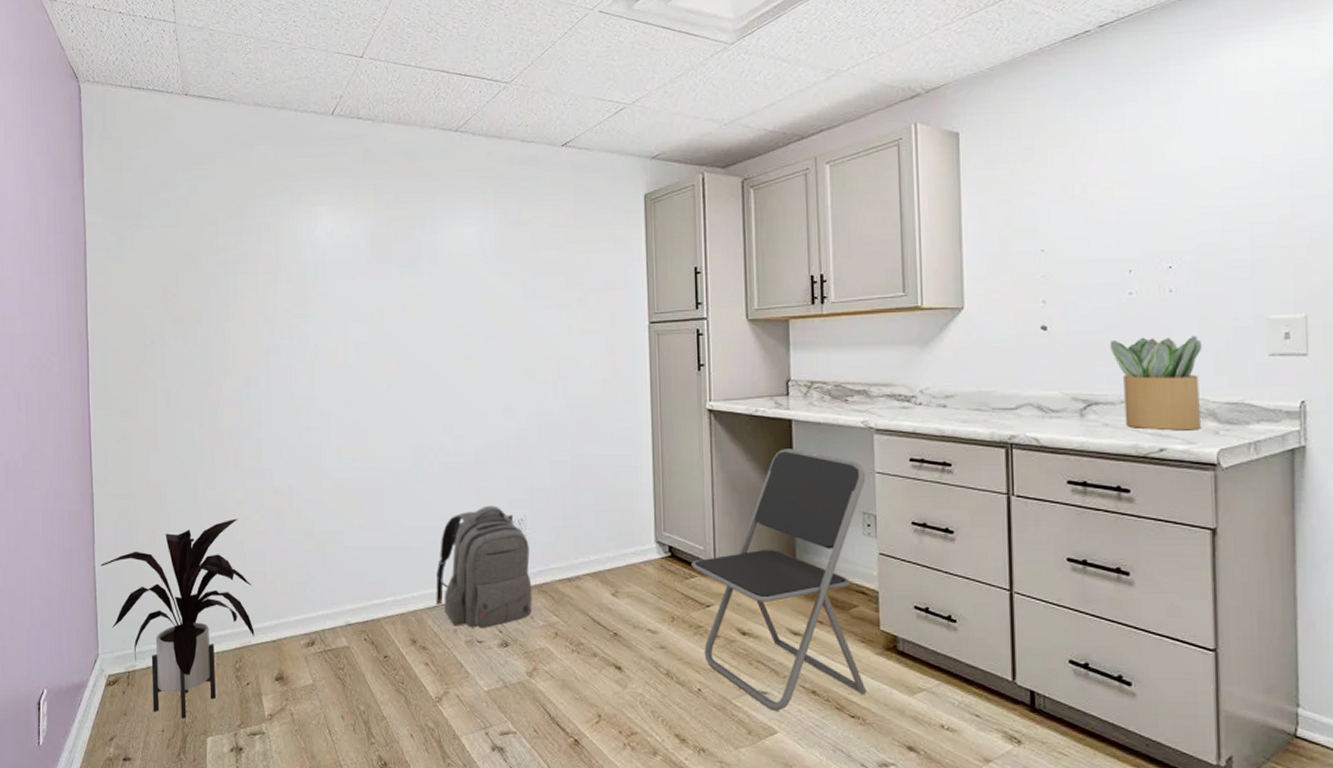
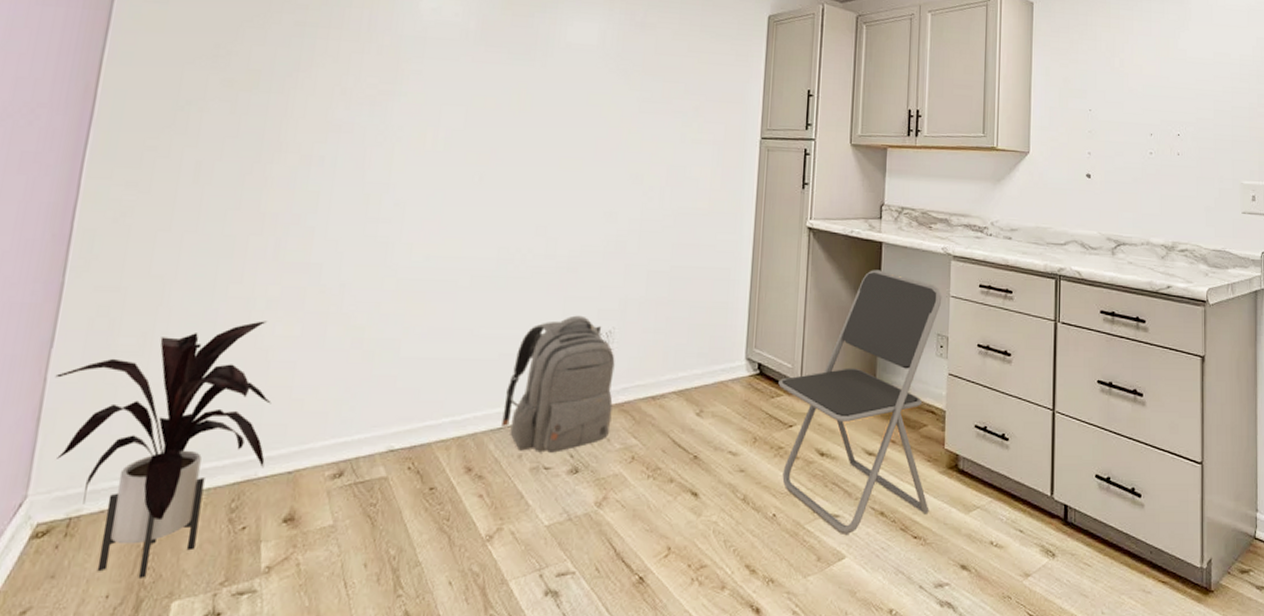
potted plant: present [1109,335,1203,431] -> none [1135,190,1199,272]

